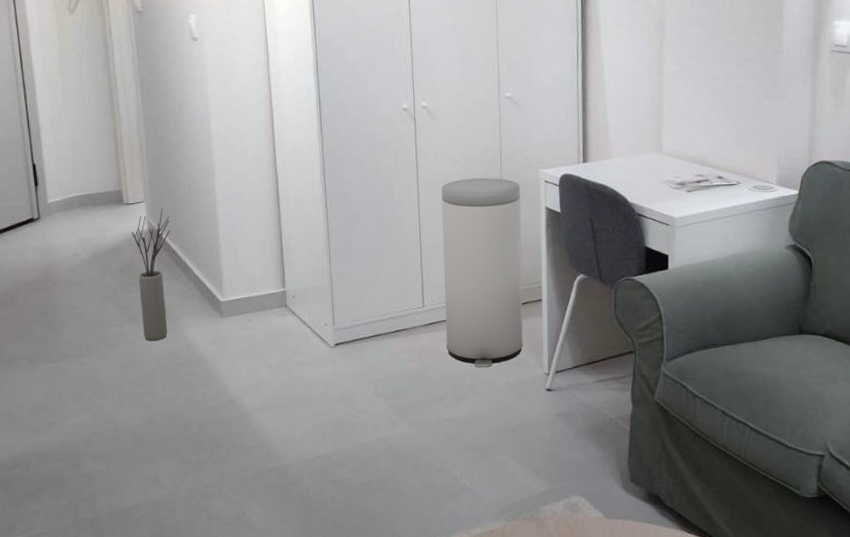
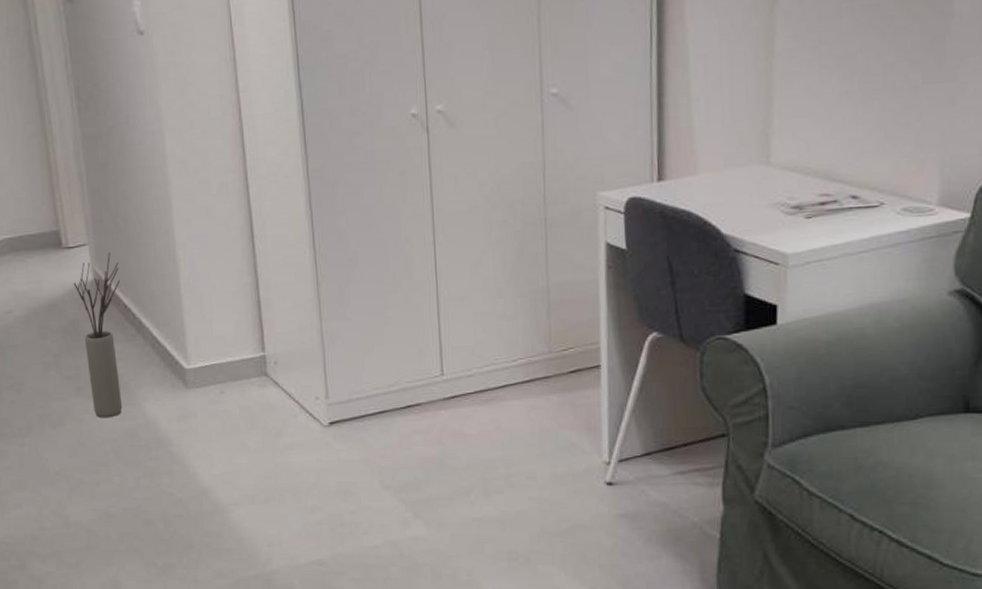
pedal bin: present [441,177,523,368] -> none [464,204,575,455]

